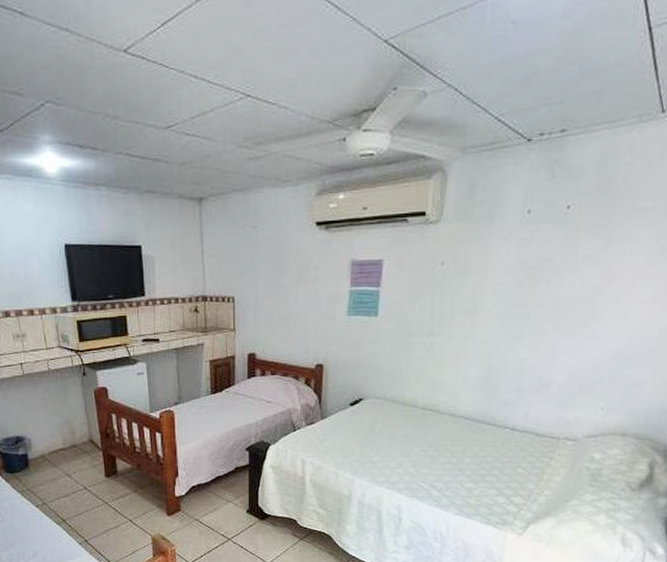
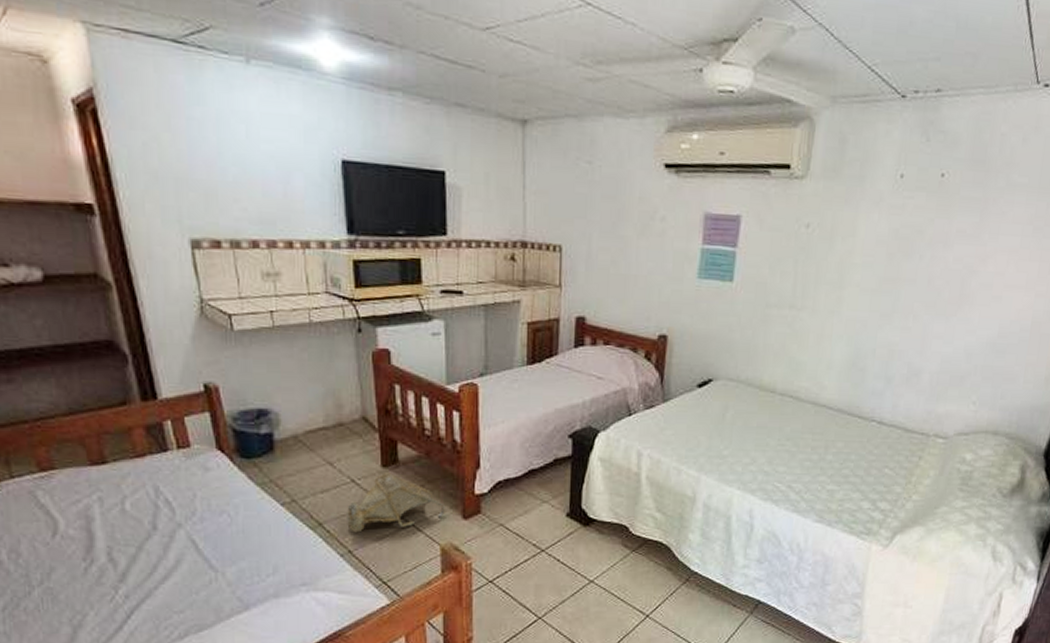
bag: none [82,481,153,527] -> present [347,472,445,533]

